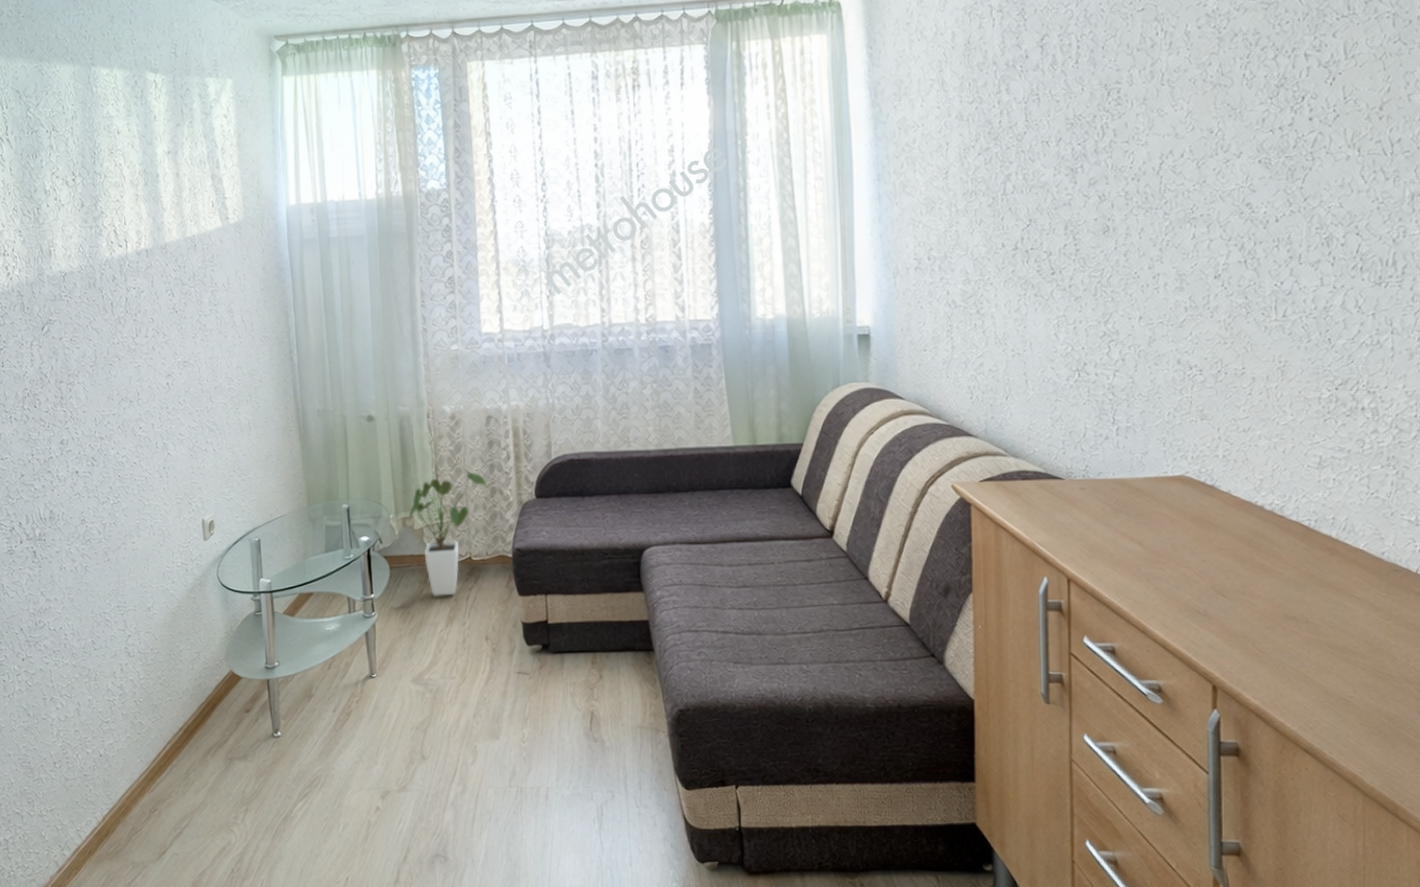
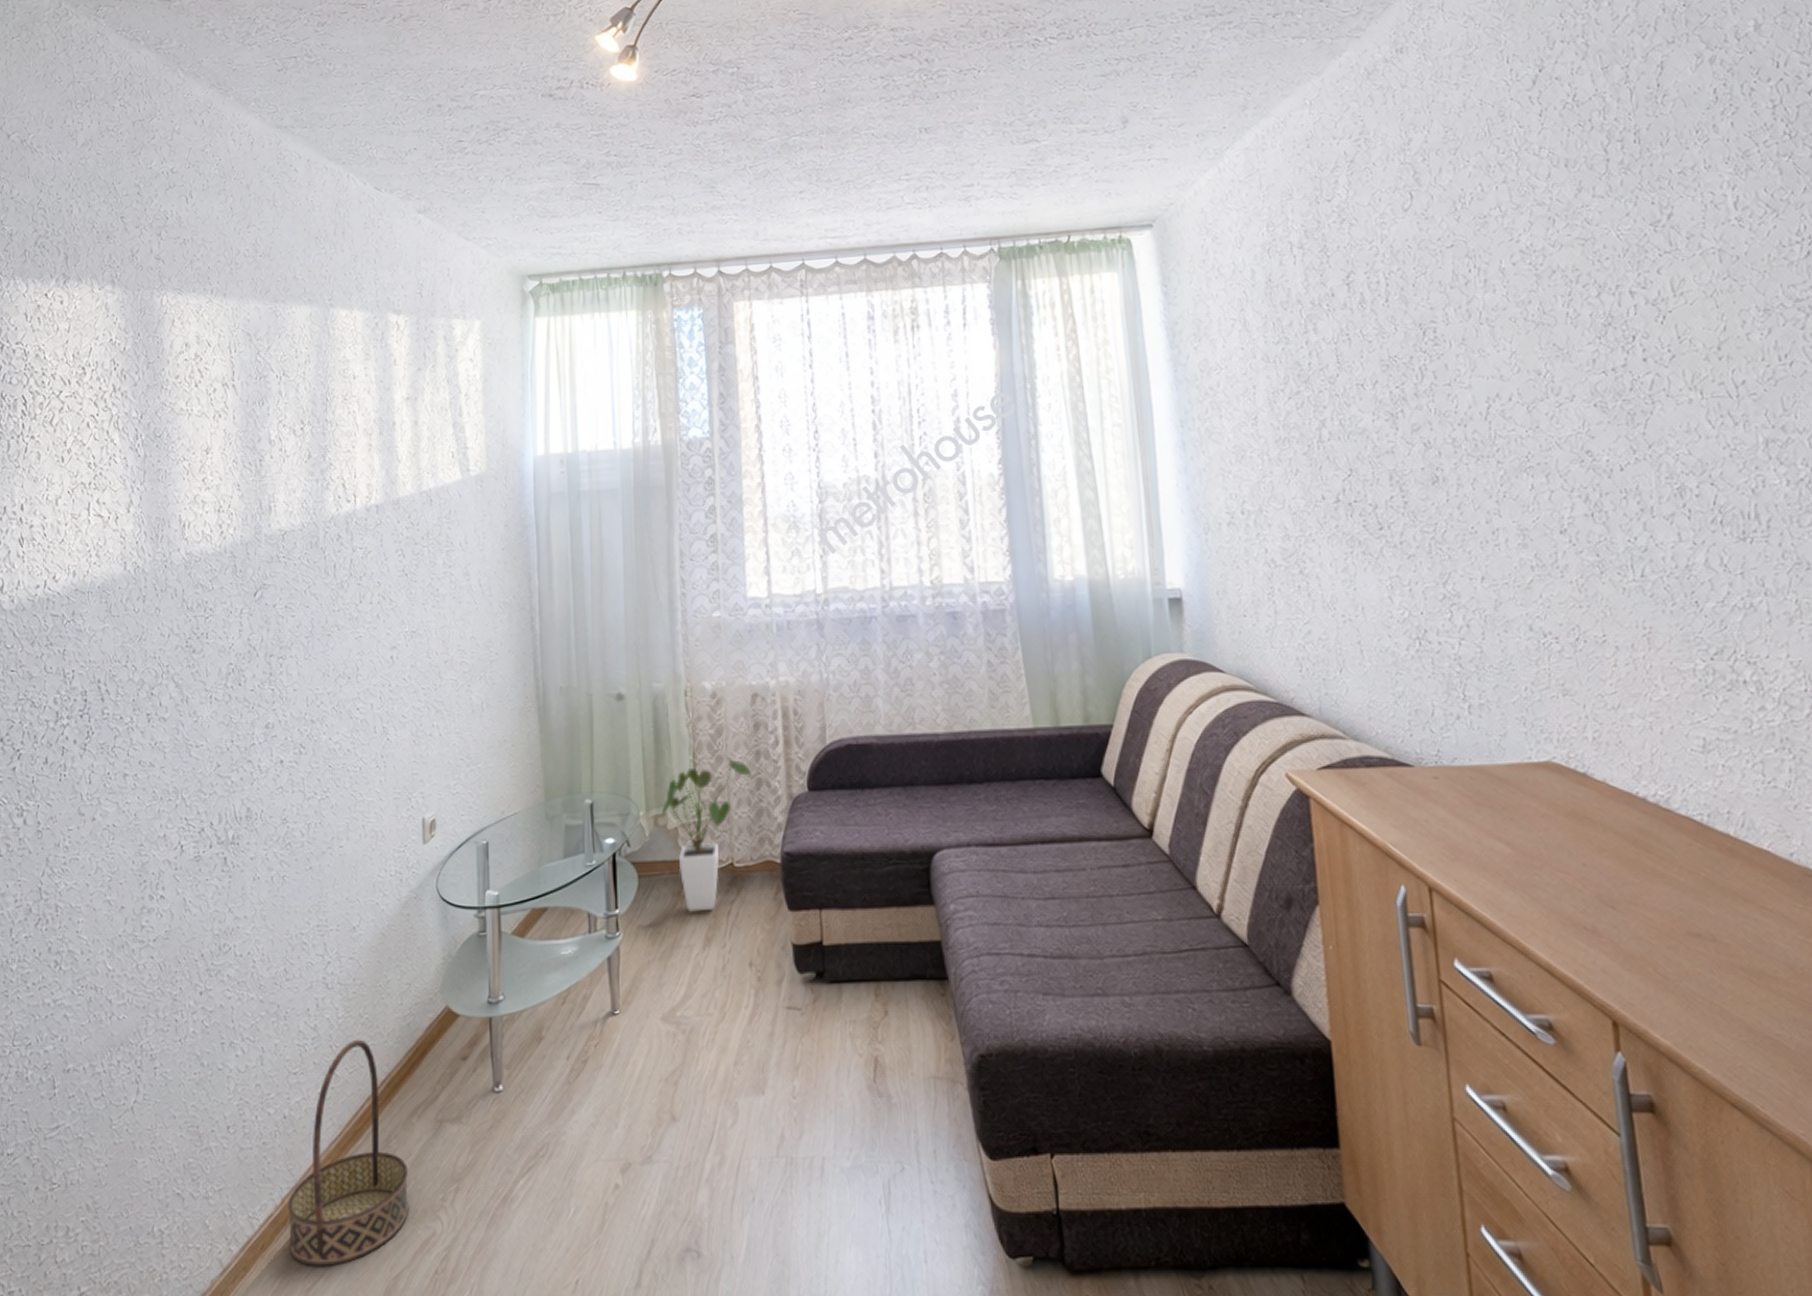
basket: none [108,696,208,866] -> present [288,1039,410,1266]

